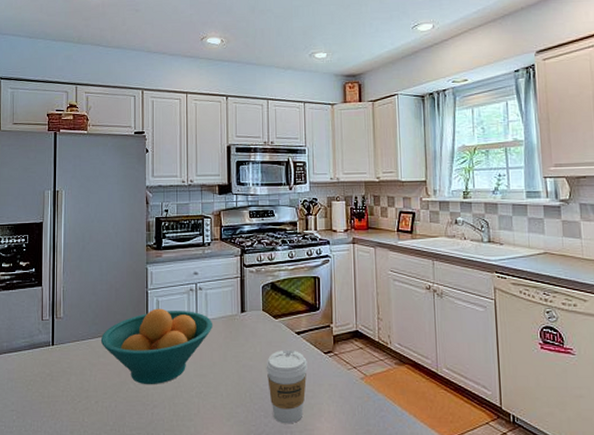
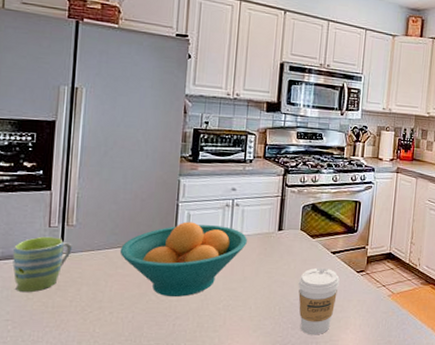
mug: none [15,329,62,384] -> present [12,236,73,293]

